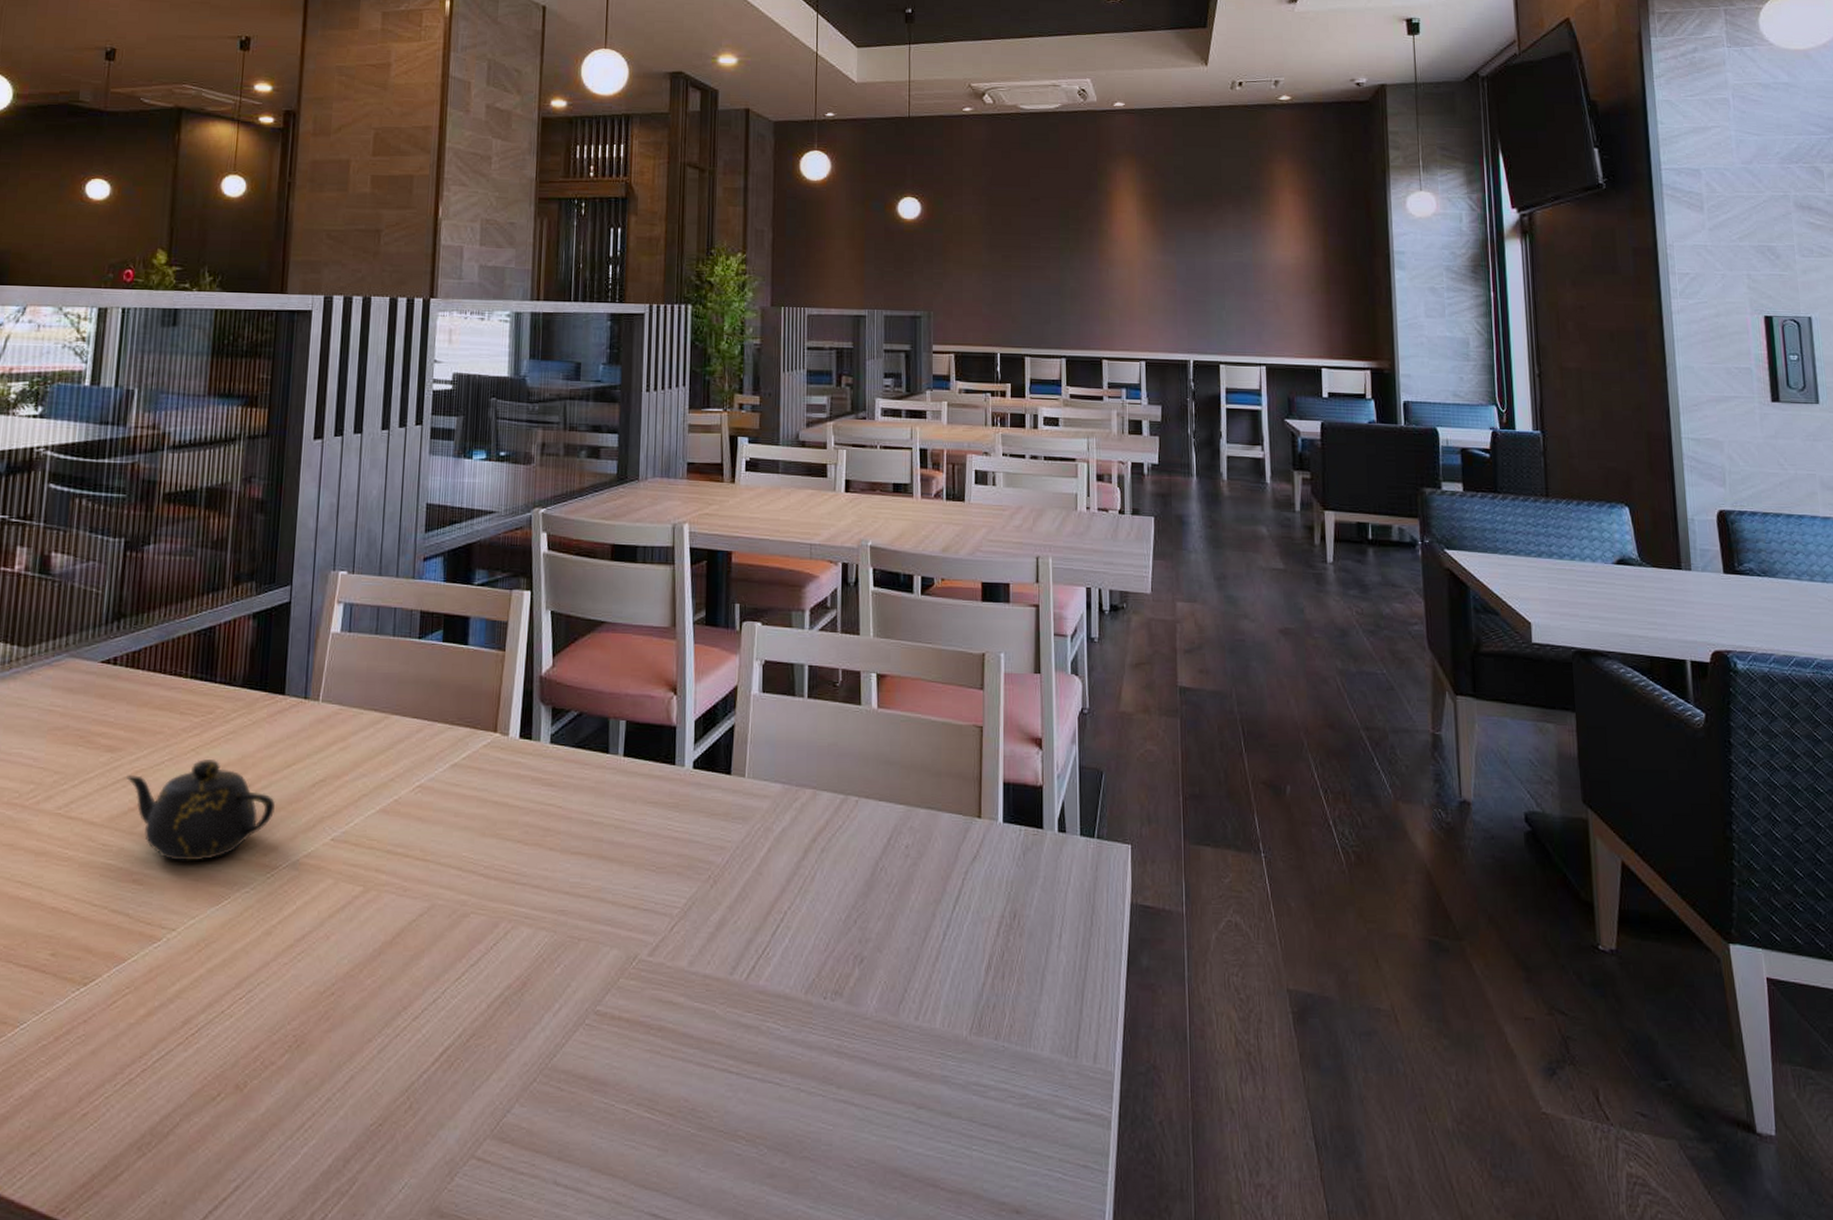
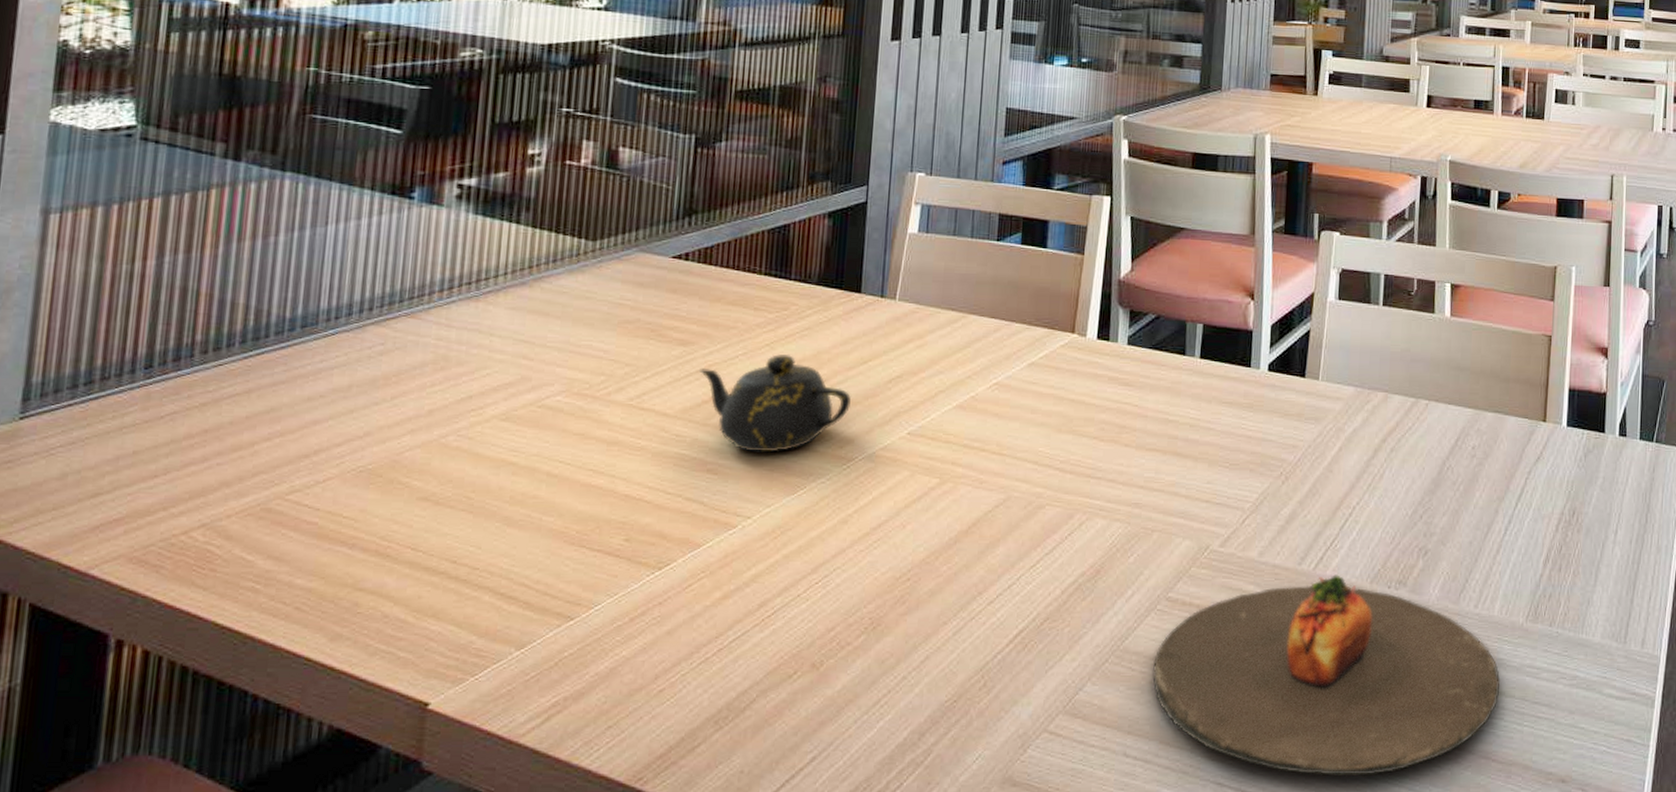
plate: none [582,985,946,1206] -> present [1152,574,1501,775]

